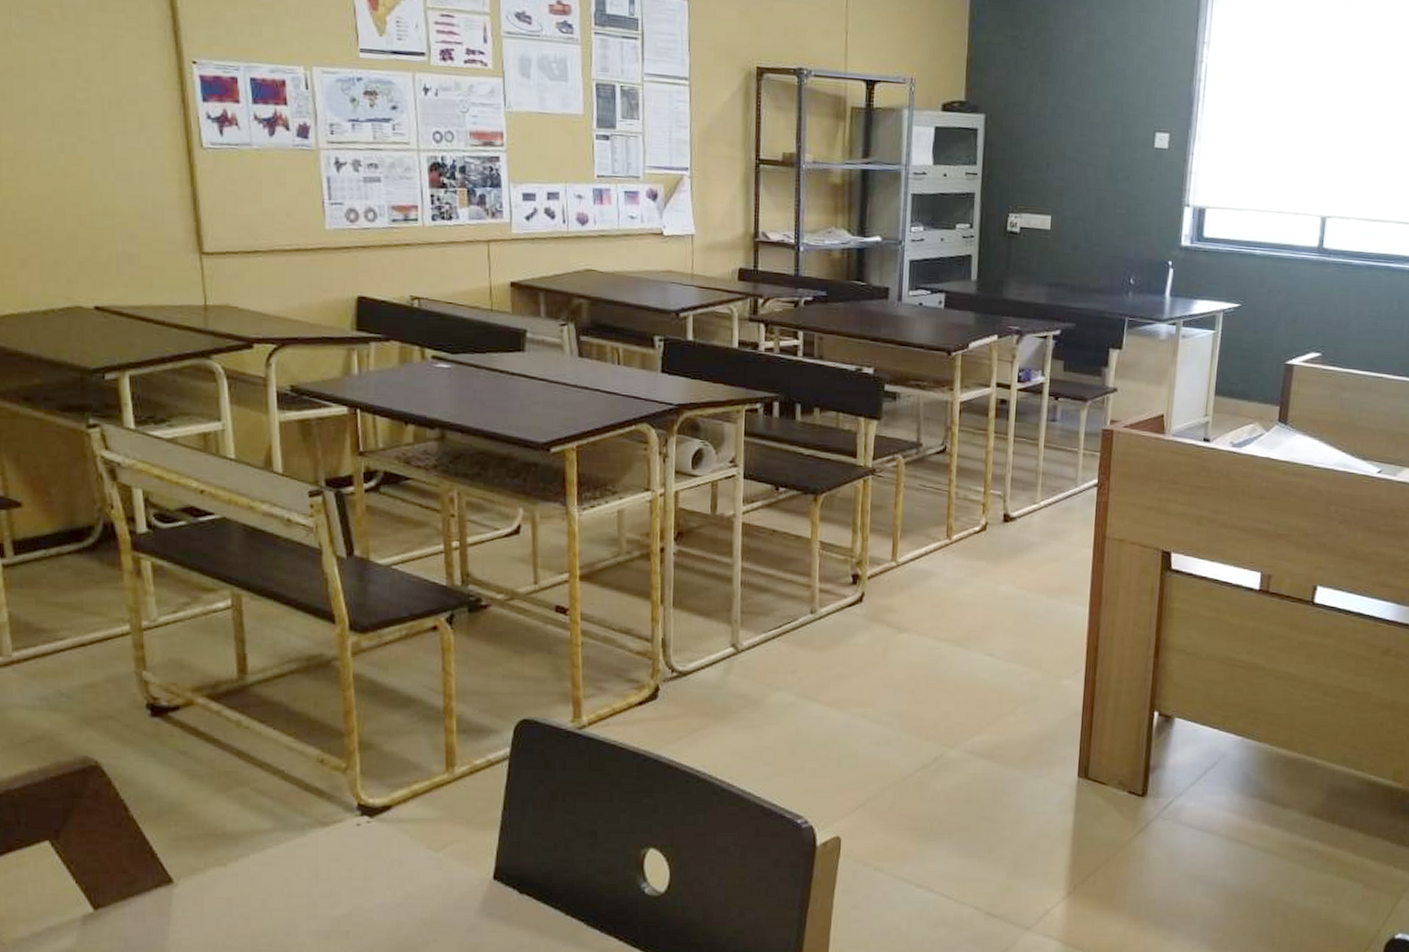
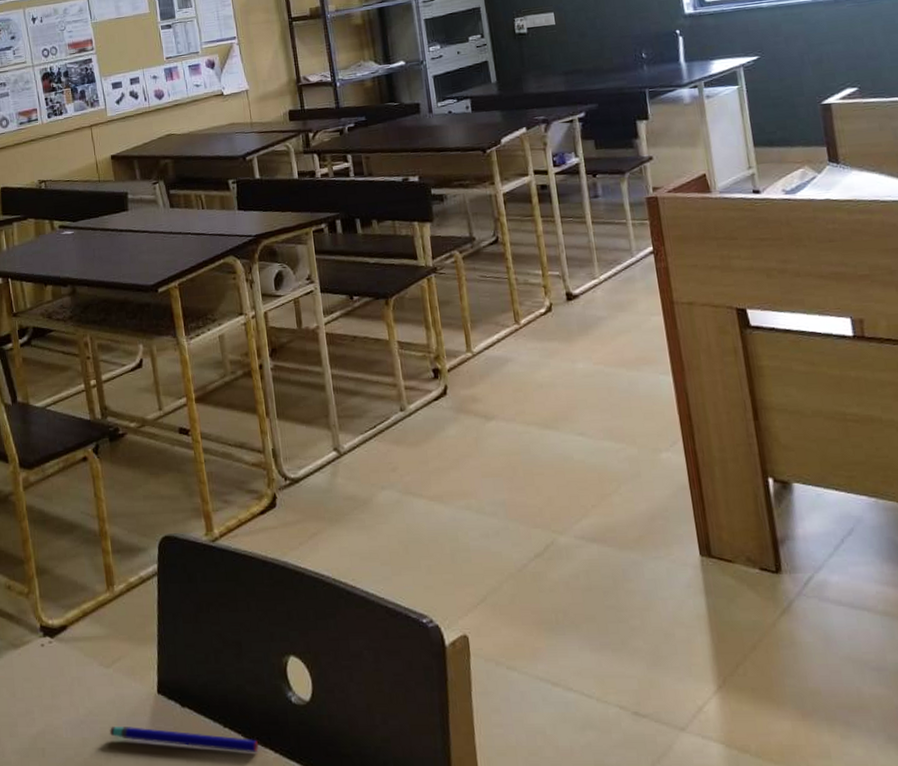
pen: none [432,910,601,940] -> present [110,726,258,752]

